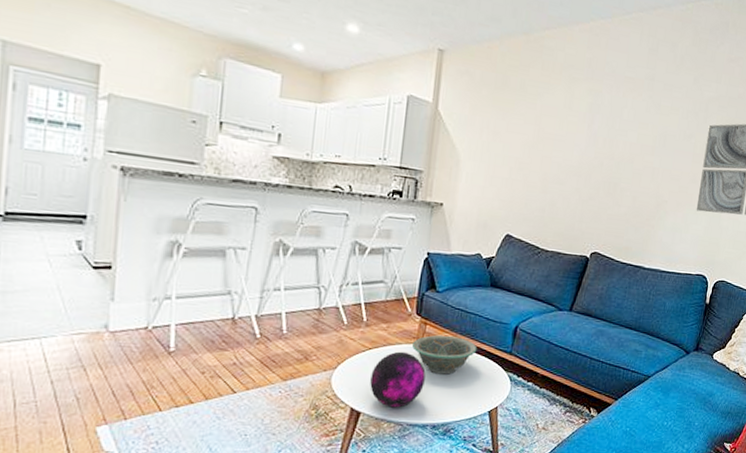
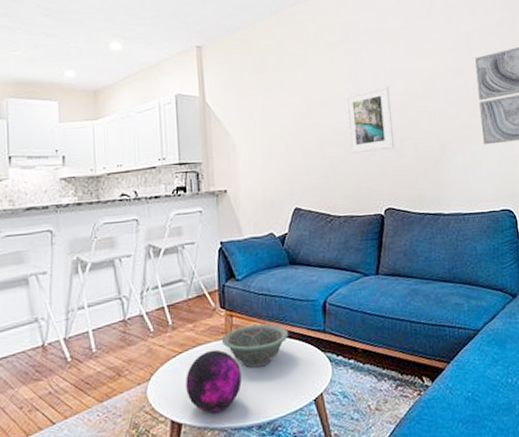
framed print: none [570,133,622,197] -> present [344,85,394,154]

